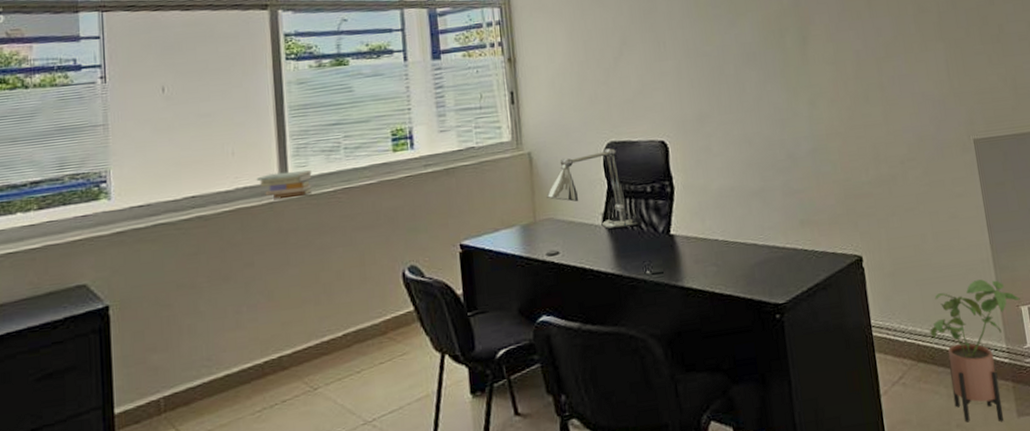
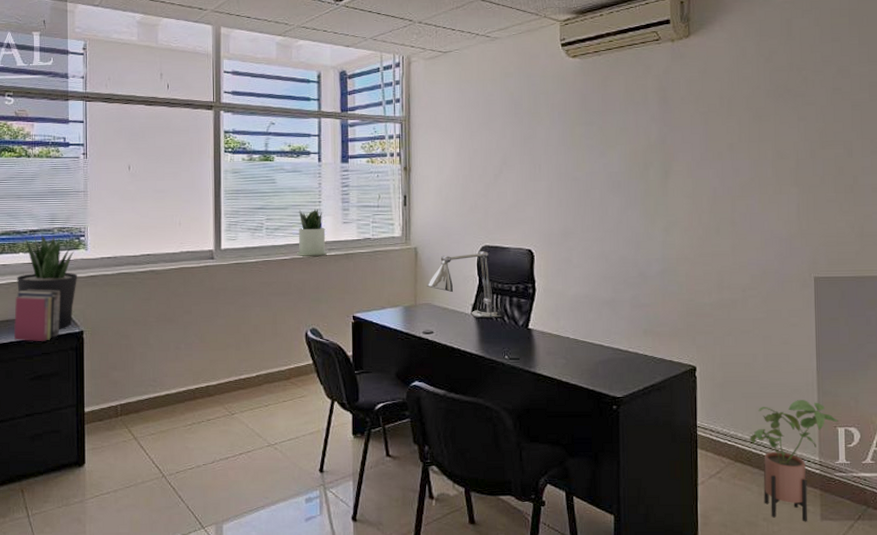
books: none [11,256,76,331] -> present [14,289,61,341]
planter: none [14,183,99,308] -> present [17,231,78,329]
books: present [256,170,312,199] -> none [196,242,240,264]
planter: none [384,117,424,178] -> present [296,209,328,256]

